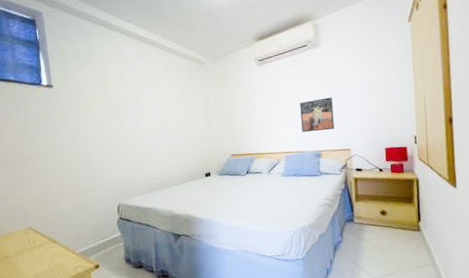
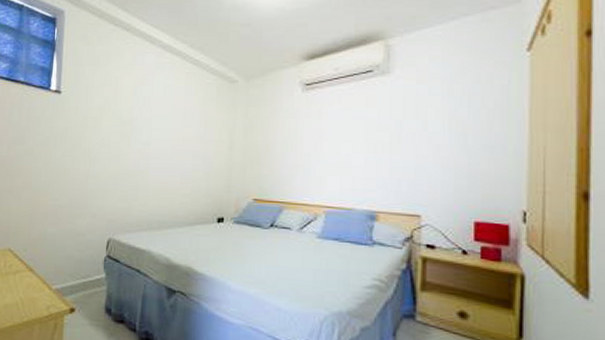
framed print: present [300,97,335,133] -> none [352,141,402,186]

